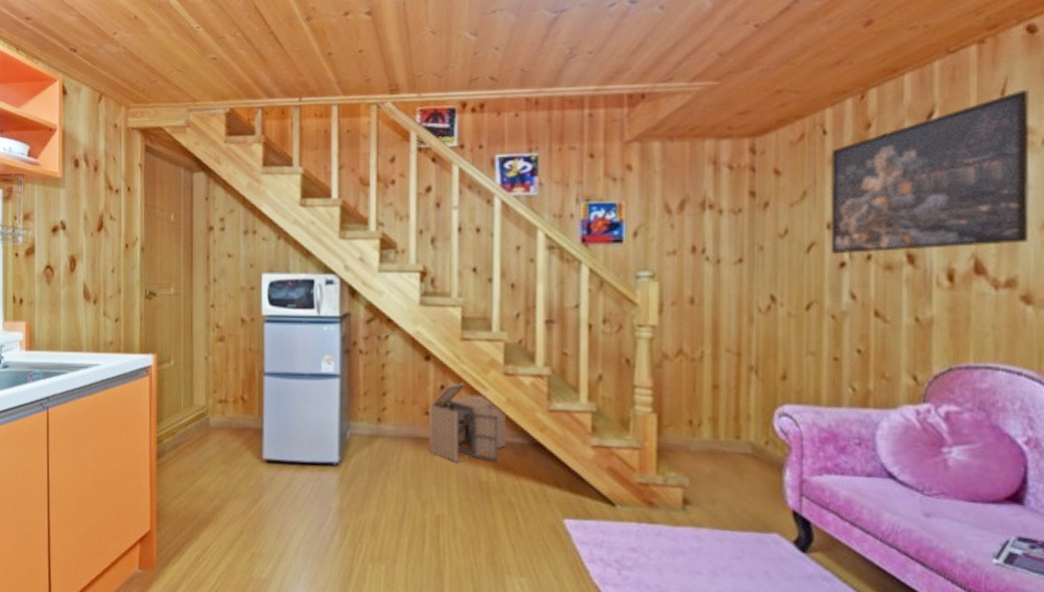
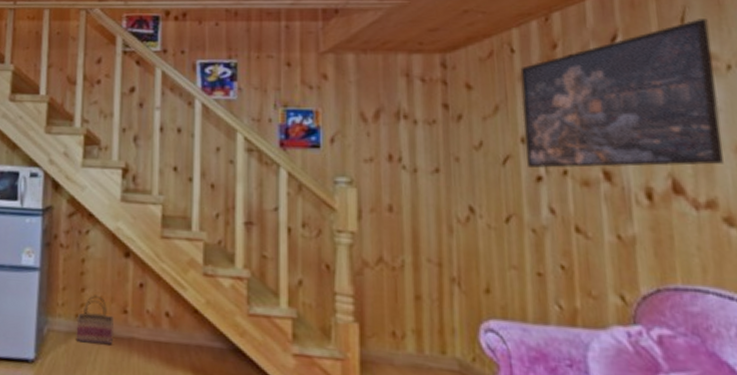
basket: none [379,398,417,446] -> present [76,295,115,345]
storage bin: present [429,383,506,464] -> none [126,282,205,367]

